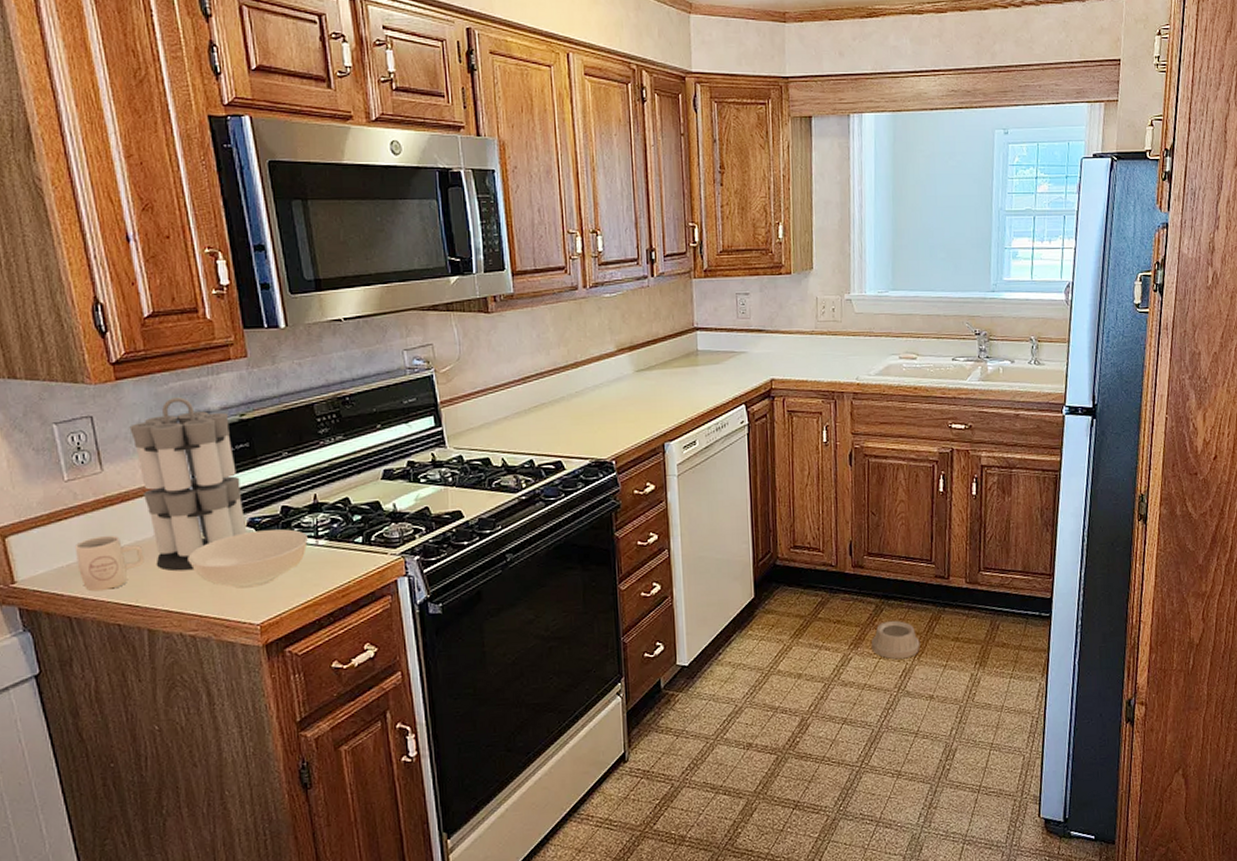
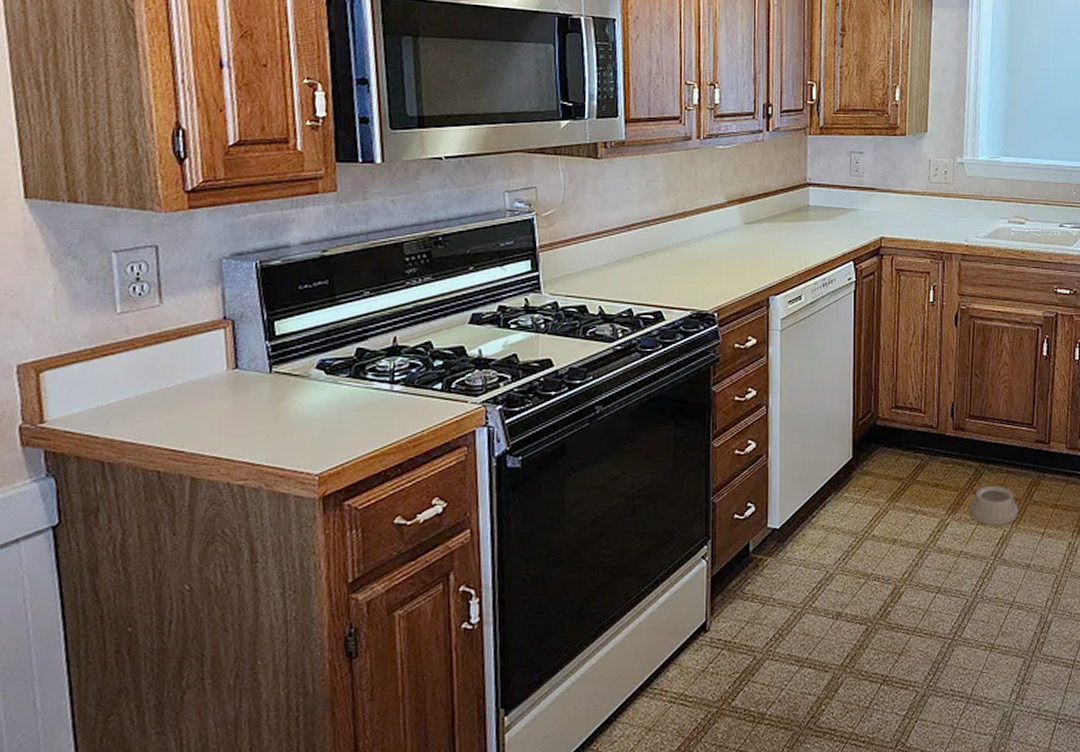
mug: present [74,535,144,592] -> none [118,373,197,435]
spice rack: present [129,397,247,572] -> none [197,230,316,415]
bowl: present [188,529,308,589] -> none [245,373,382,435]

